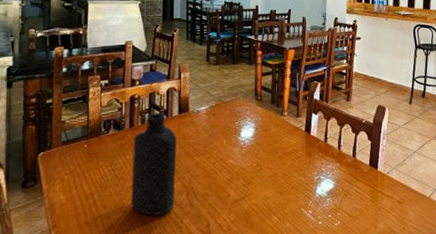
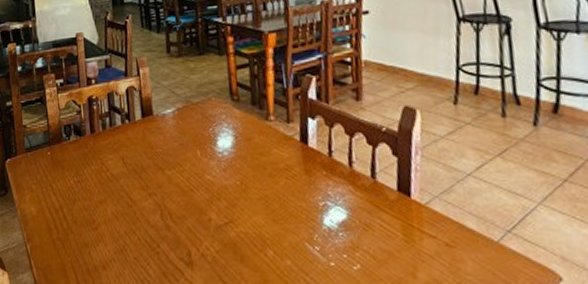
bottle: present [131,112,177,216] -> none [96,116,149,237]

